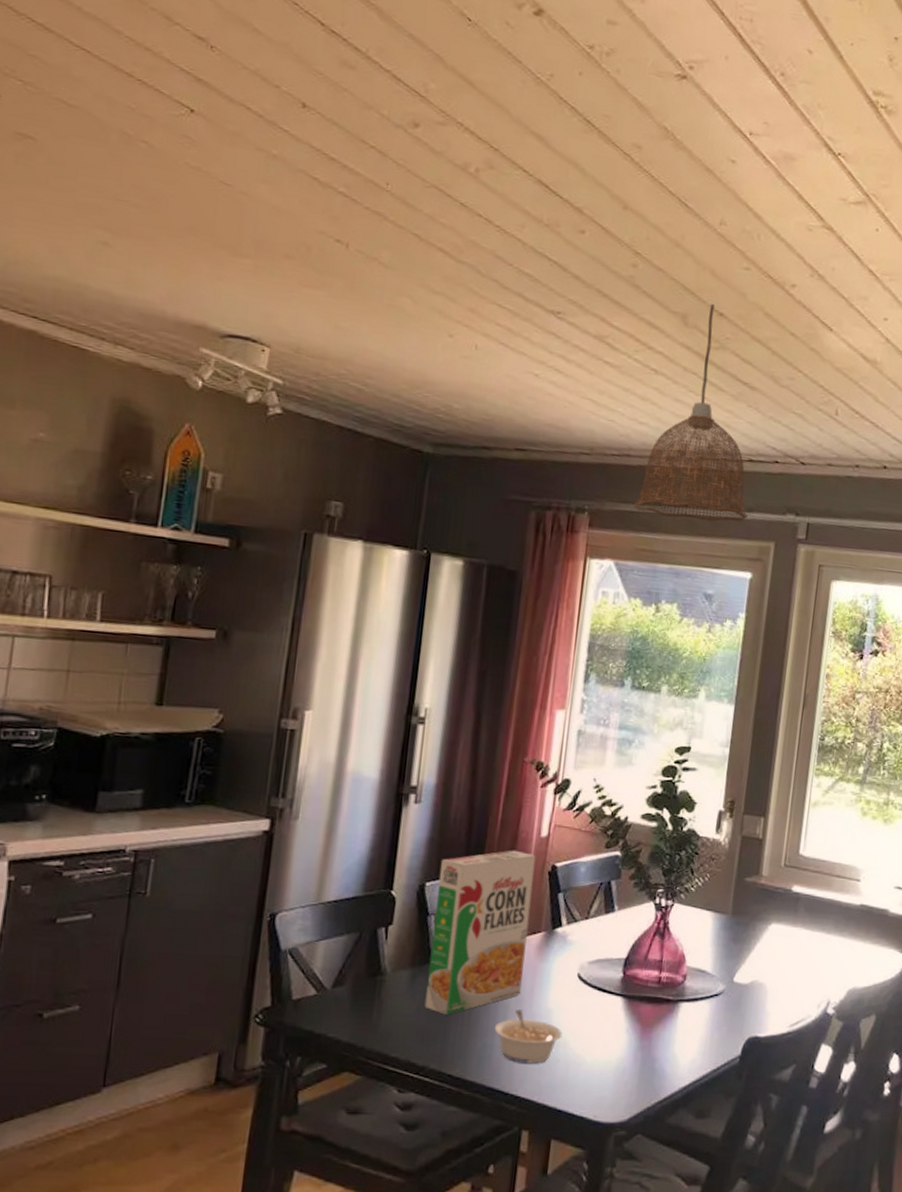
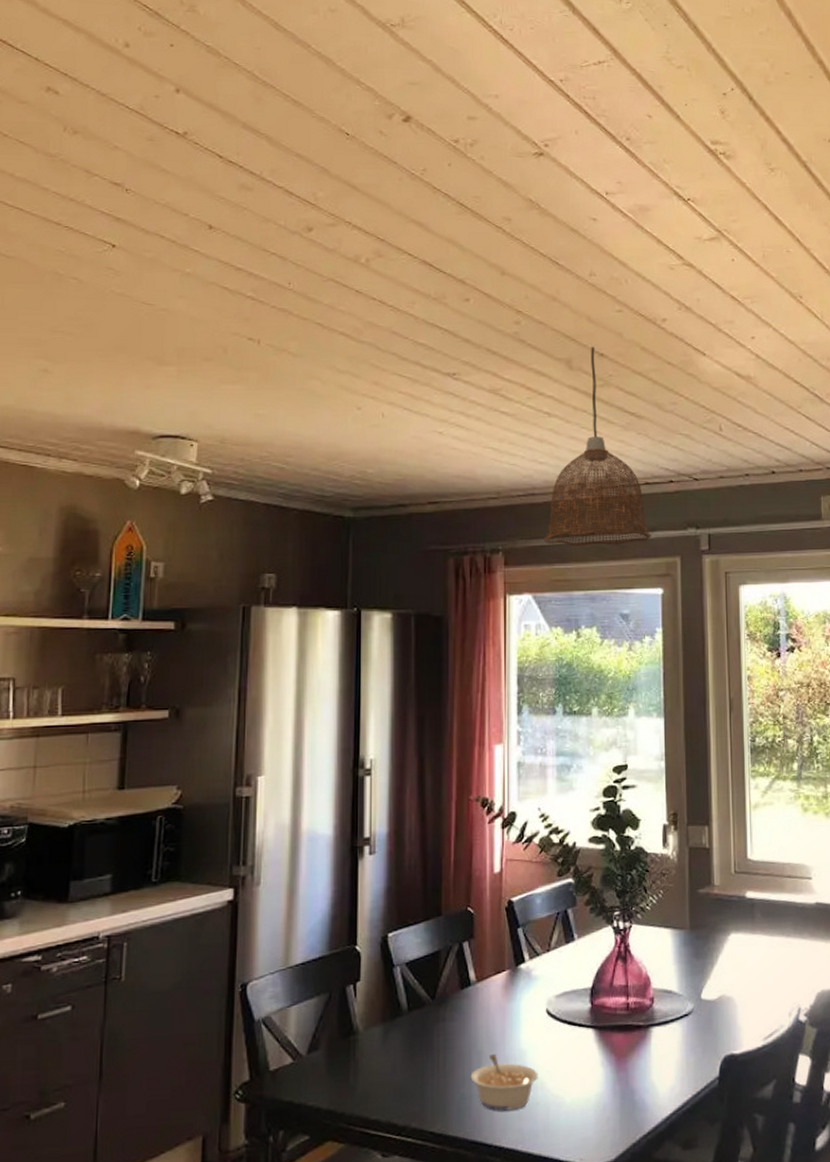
cereal box: present [424,850,536,1015] -> none [399,889,492,1069]

